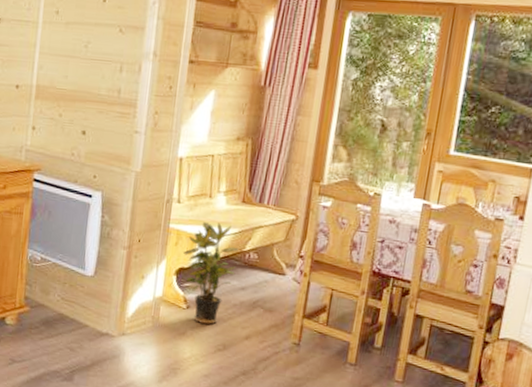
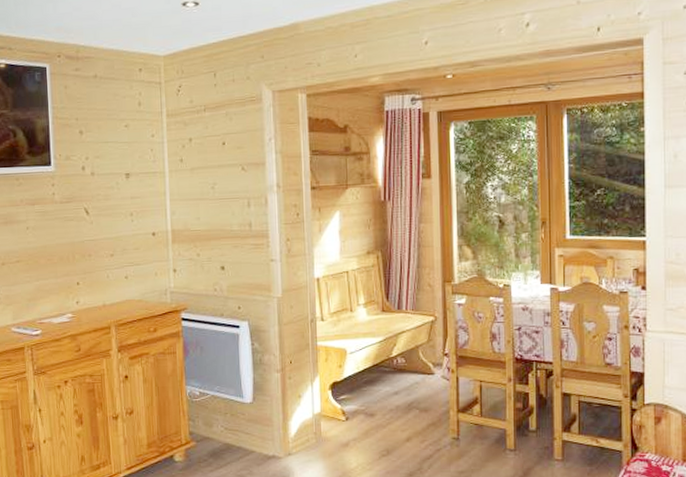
potted plant: present [182,222,239,325] -> none [333,334,386,432]

